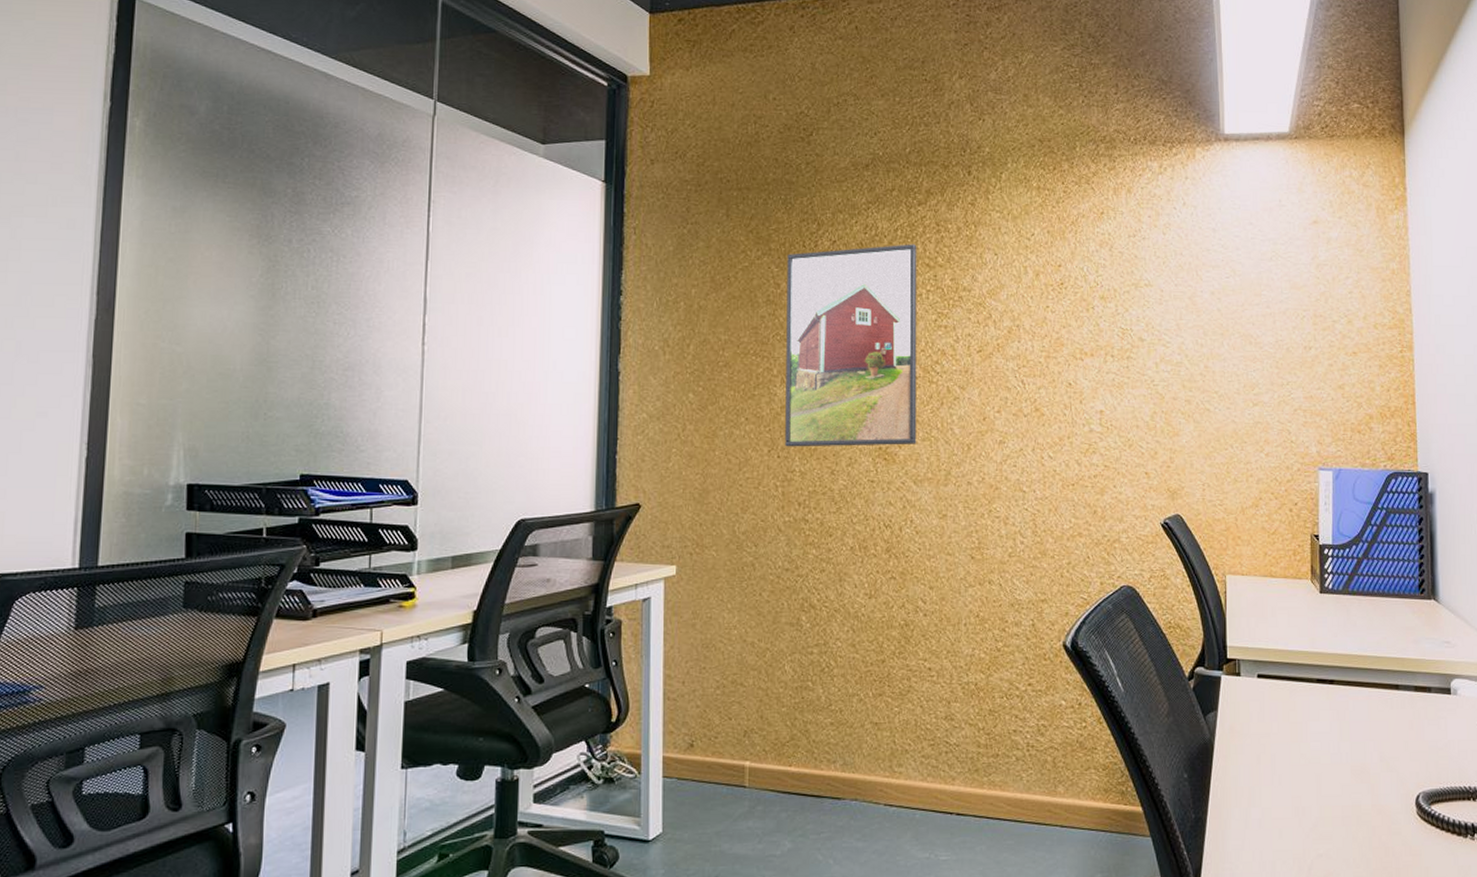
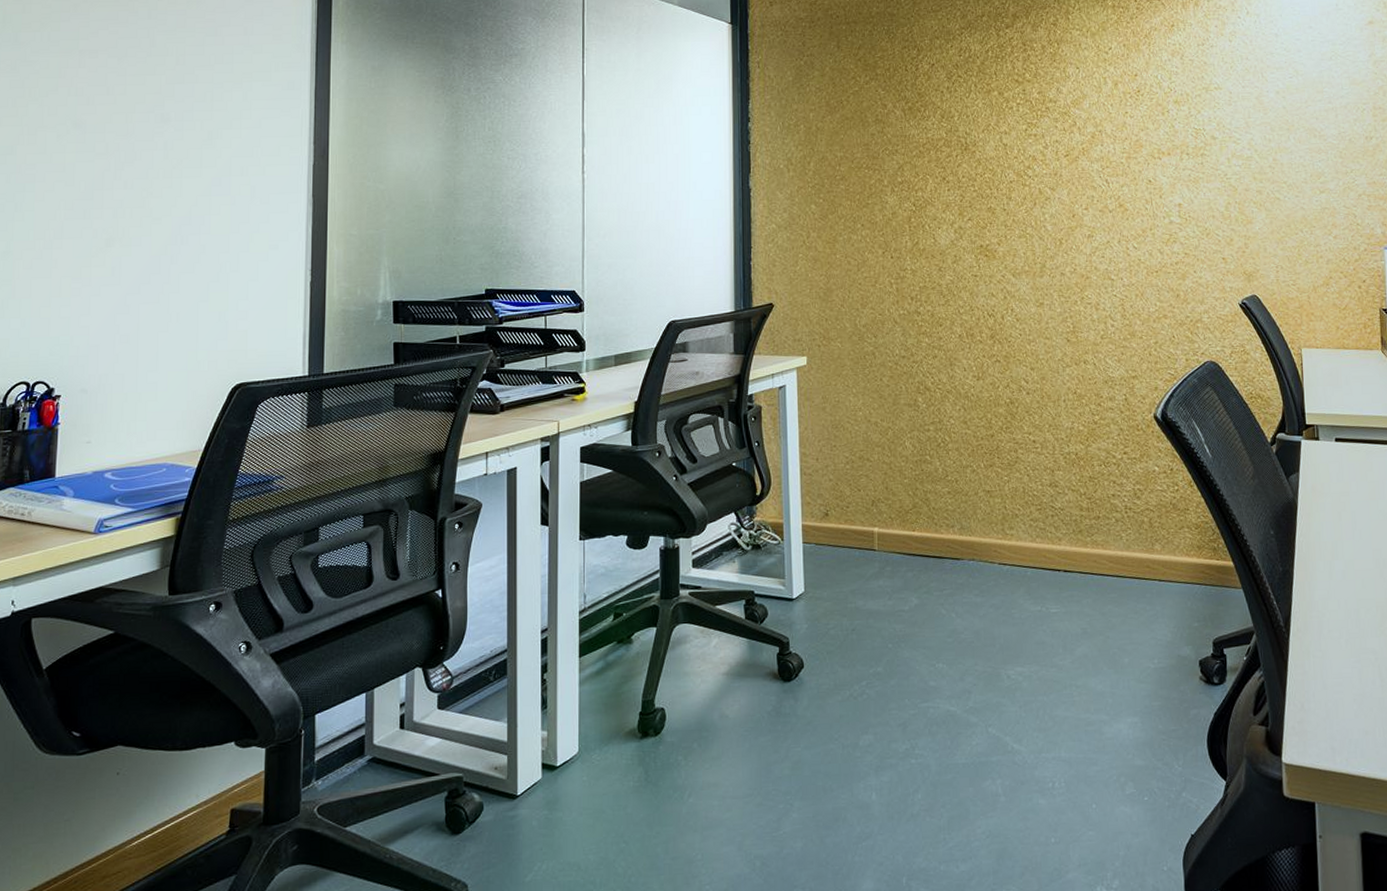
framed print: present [785,244,917,447] -> none [892,63,1014,249]

